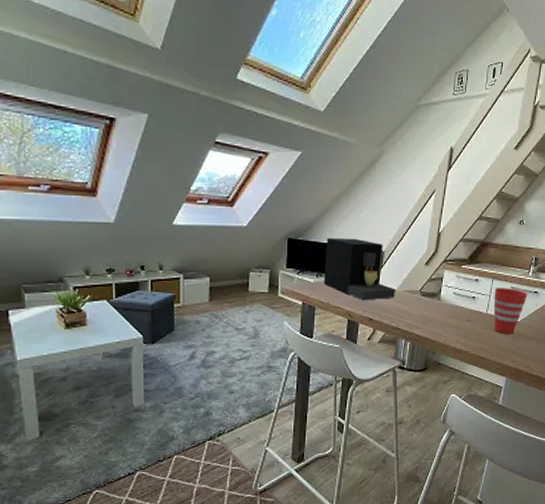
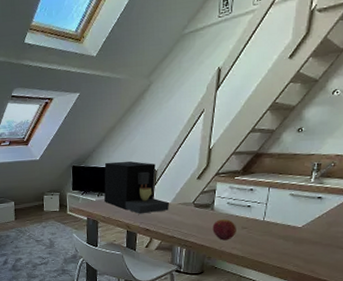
fruit: none [438,309,461,334] -> present [212,218,236,241]
cup: present [493,288,527,335] -> none [271,195,310,240]

